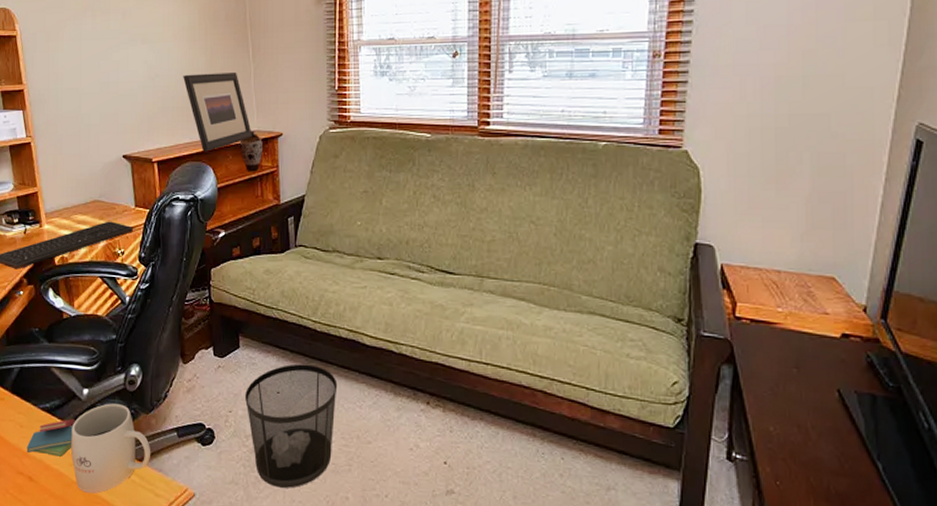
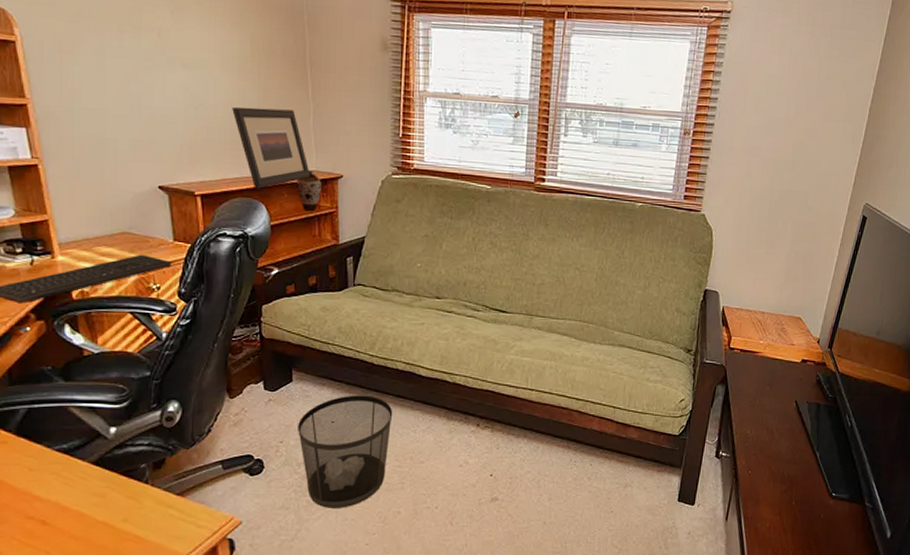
sticky notes: present [26,419,75,457] -> none [37,459,100,497]
mug: present [70,403,151,494] -> none [94,441,192,532]

